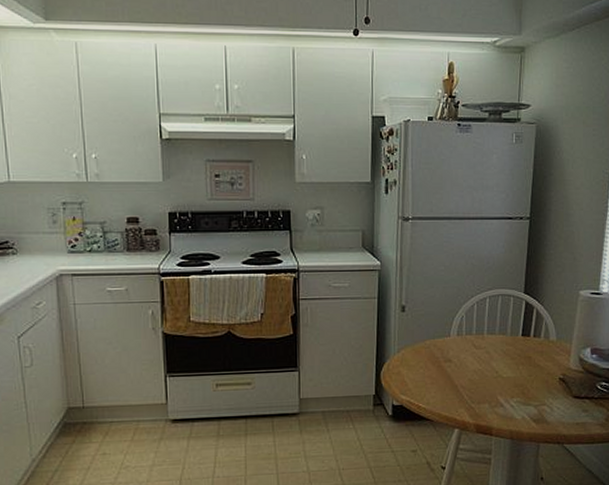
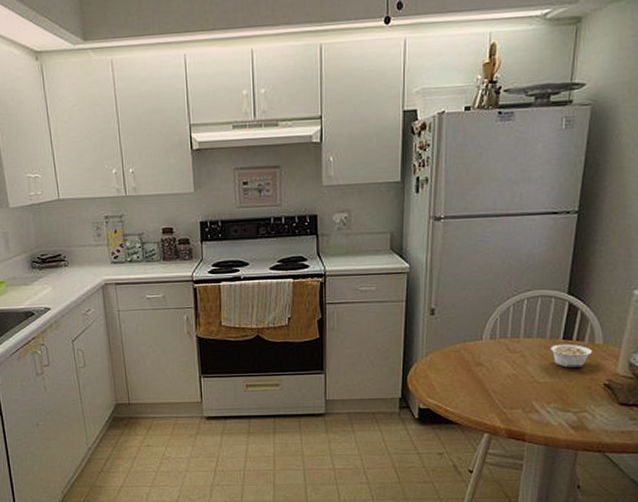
legume: none [510,340,547,363] -> present [549,343,592,368]

